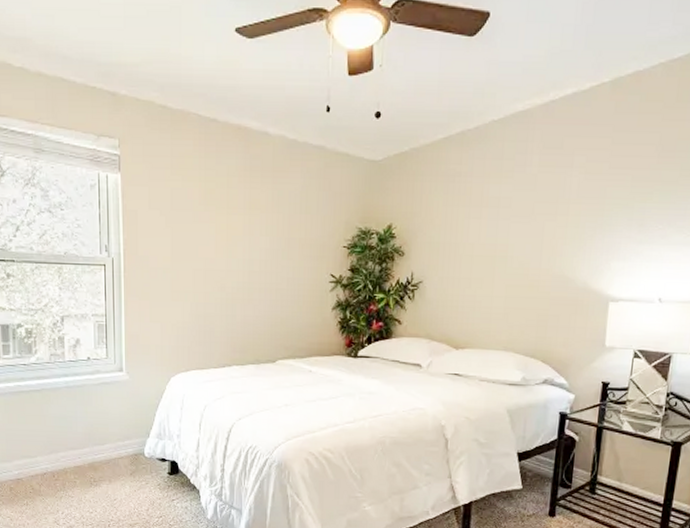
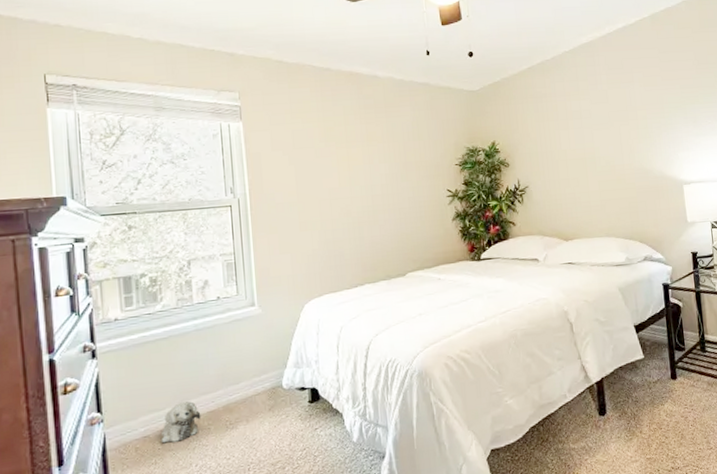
plush toy: none [32,453,69,489] -> present [161,401,201,443]

